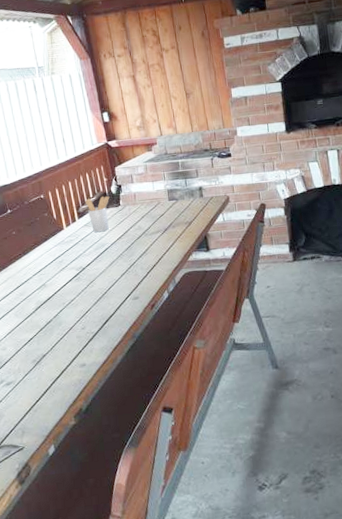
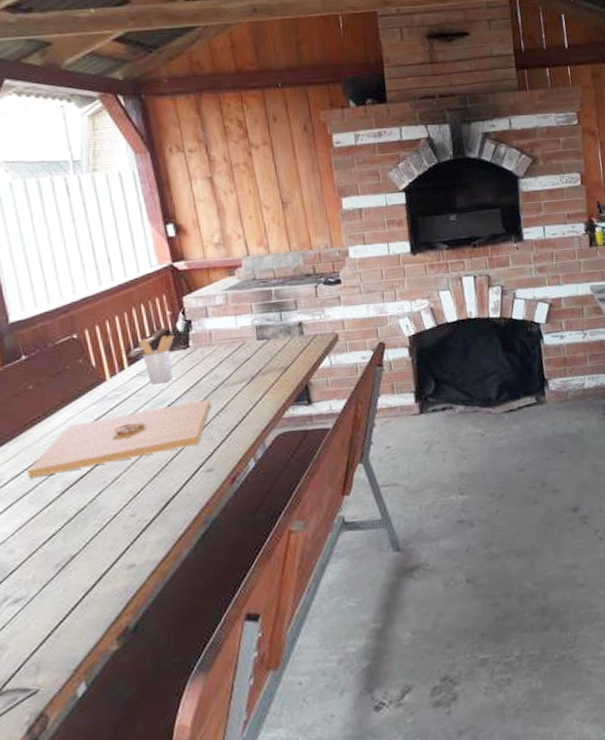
platter: none [13,244,137,298] -> present [27,399,212,479]

